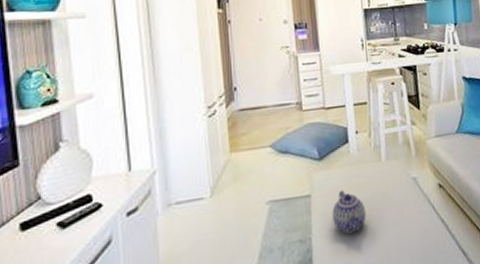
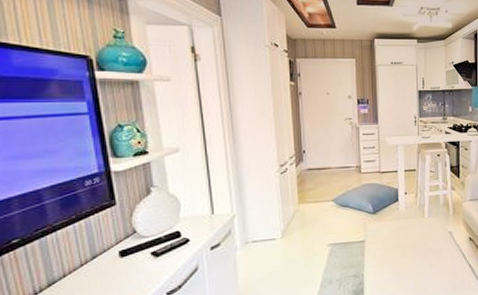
teapot: present [332,190,367,234] -> none [382,238,409,272]

